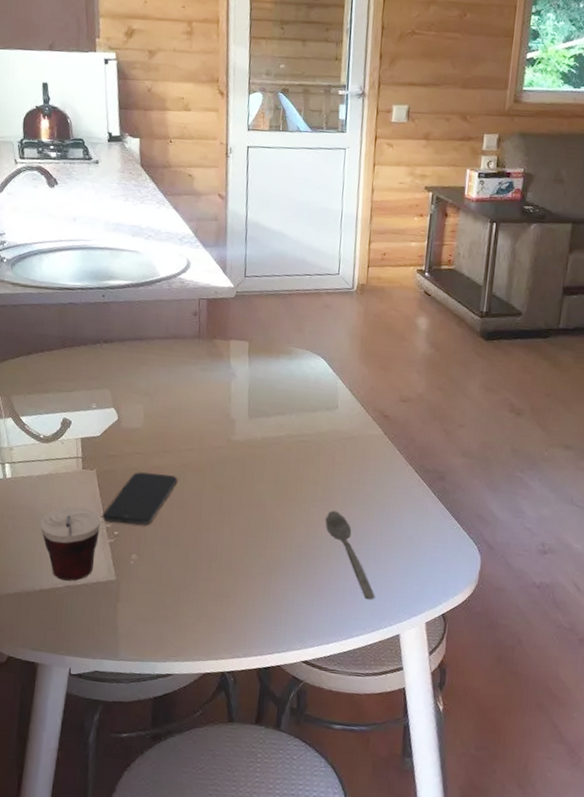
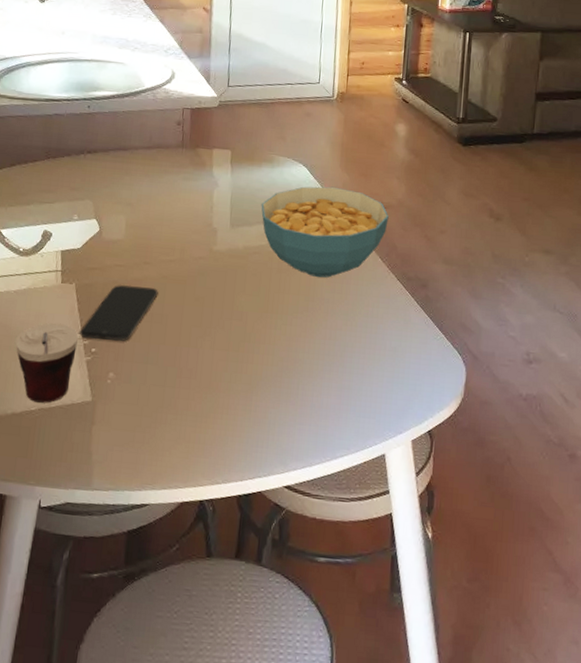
cereal bowl: none [279,379,408,469] -> present [261,186,389,278]
spoon: present [325,510,375,600] -> none [308,322,360,417]

